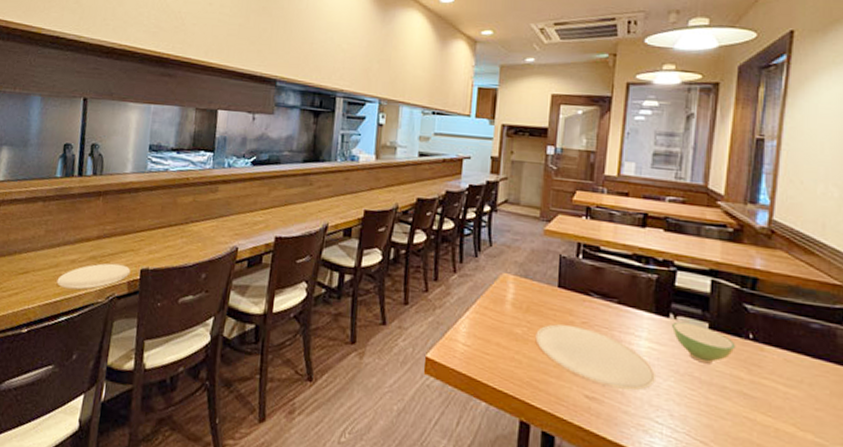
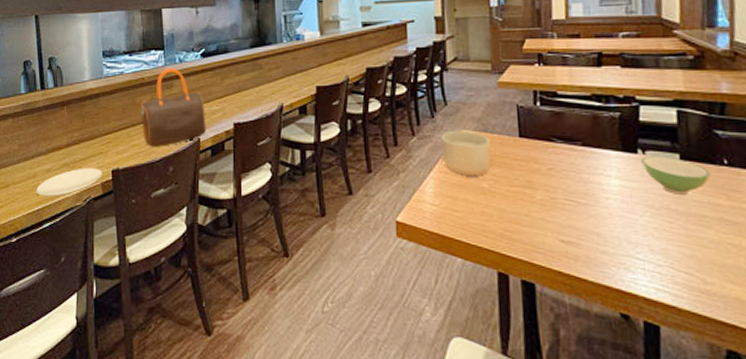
handbag: none [179,171,248,252] -> present [141,67,207,147]
cup: none [480,272,530,322] -> present [441,130,492,177]
plate: present [535,324,657,391] -> none [502,174,632,230]

